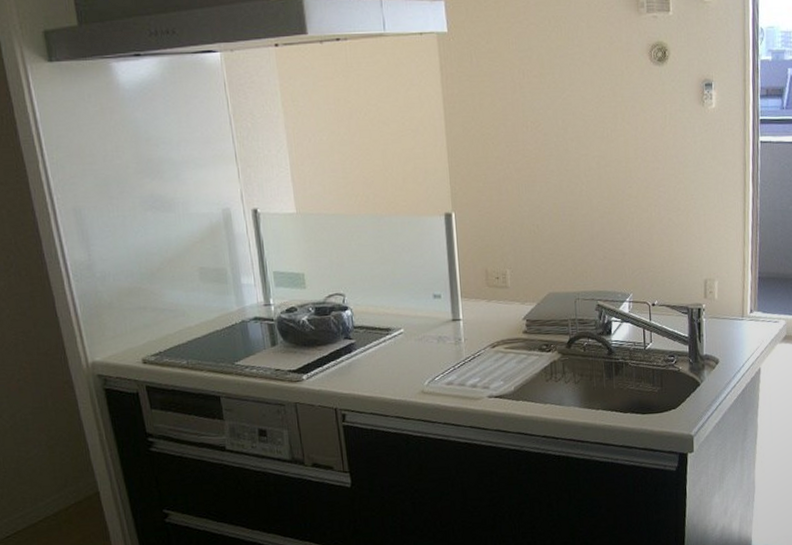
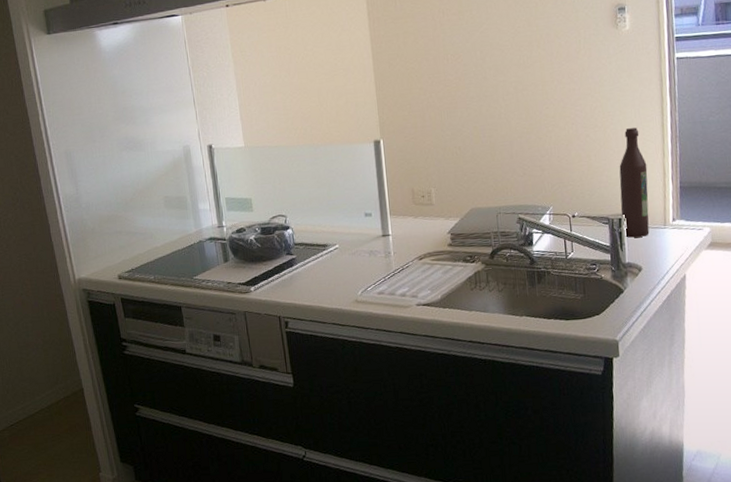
wine bottle: none [700,213,728,329] -> present [619,127,650,238]

